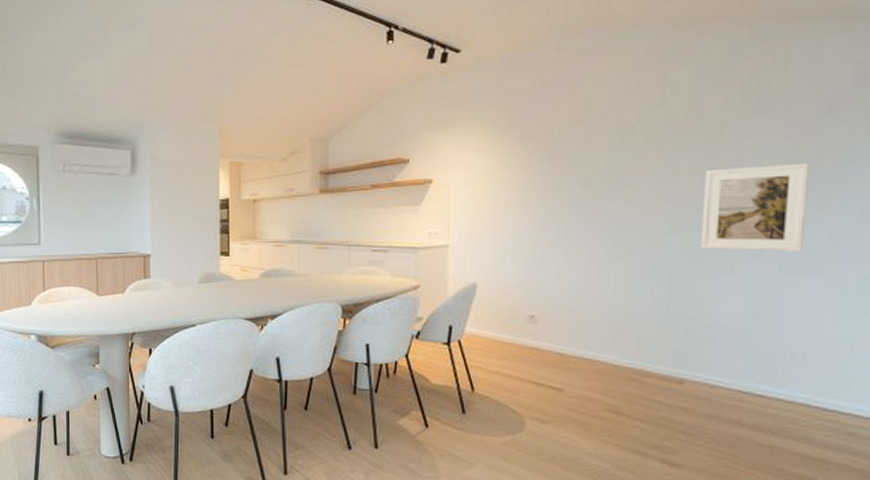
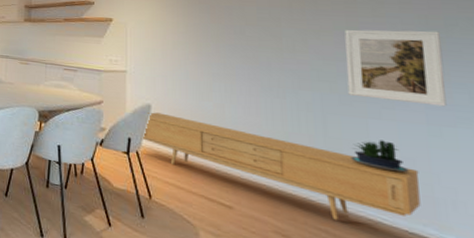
sideboard: none [463,292,762,389] -> present [140,112,421,220]
potted plant: none [694,297,753,330] -> present [350,140,409,173]

